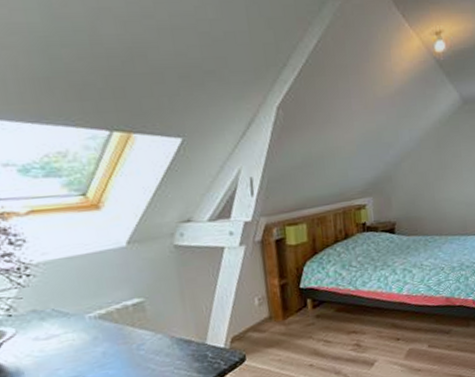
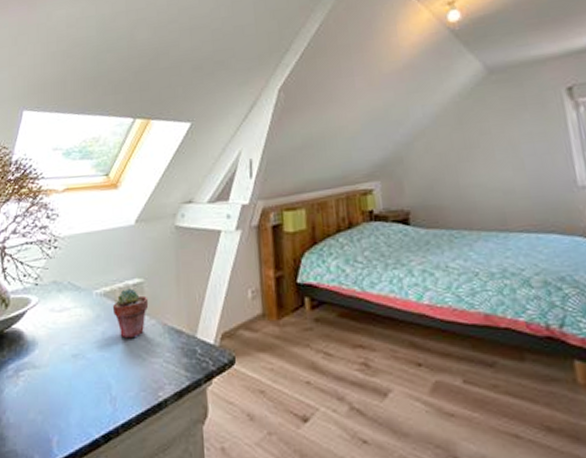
potted succulent: none [110,308,153,355] -> present [112,288,149,339]

